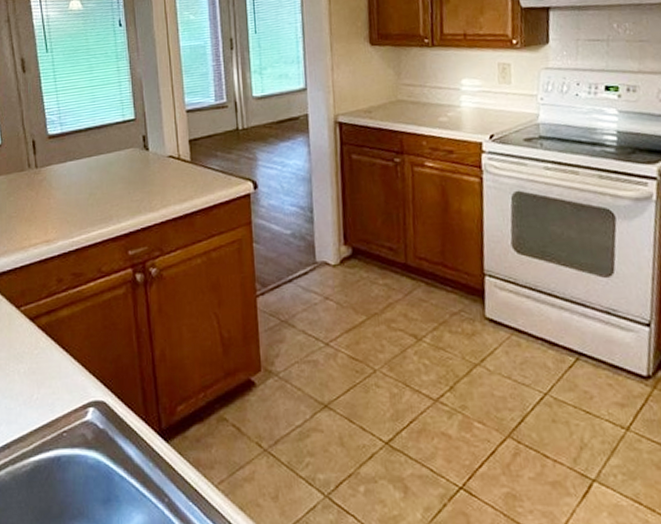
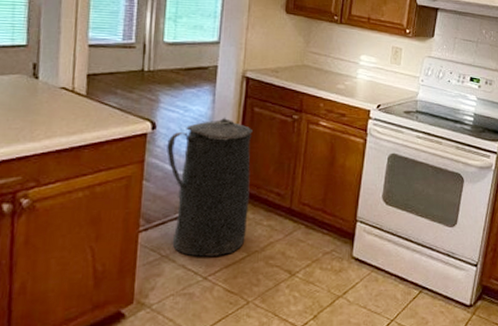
trash can: none [270,168,363,321] -> present [166,117,253,257]

